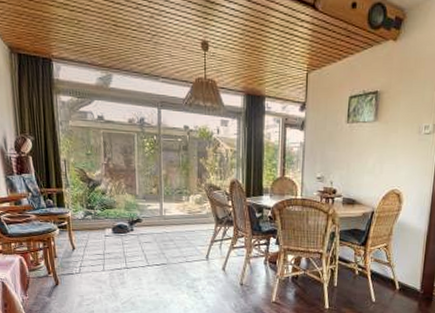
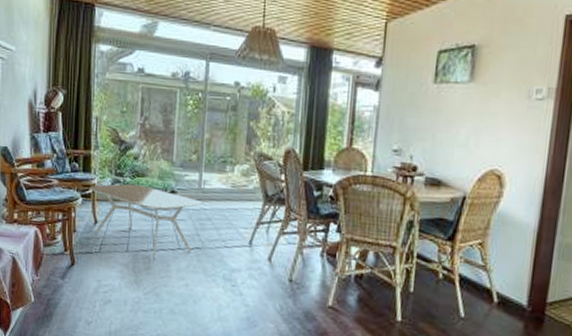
coffee table: none [64,215,165,275] -> present [89,184,202,258]

